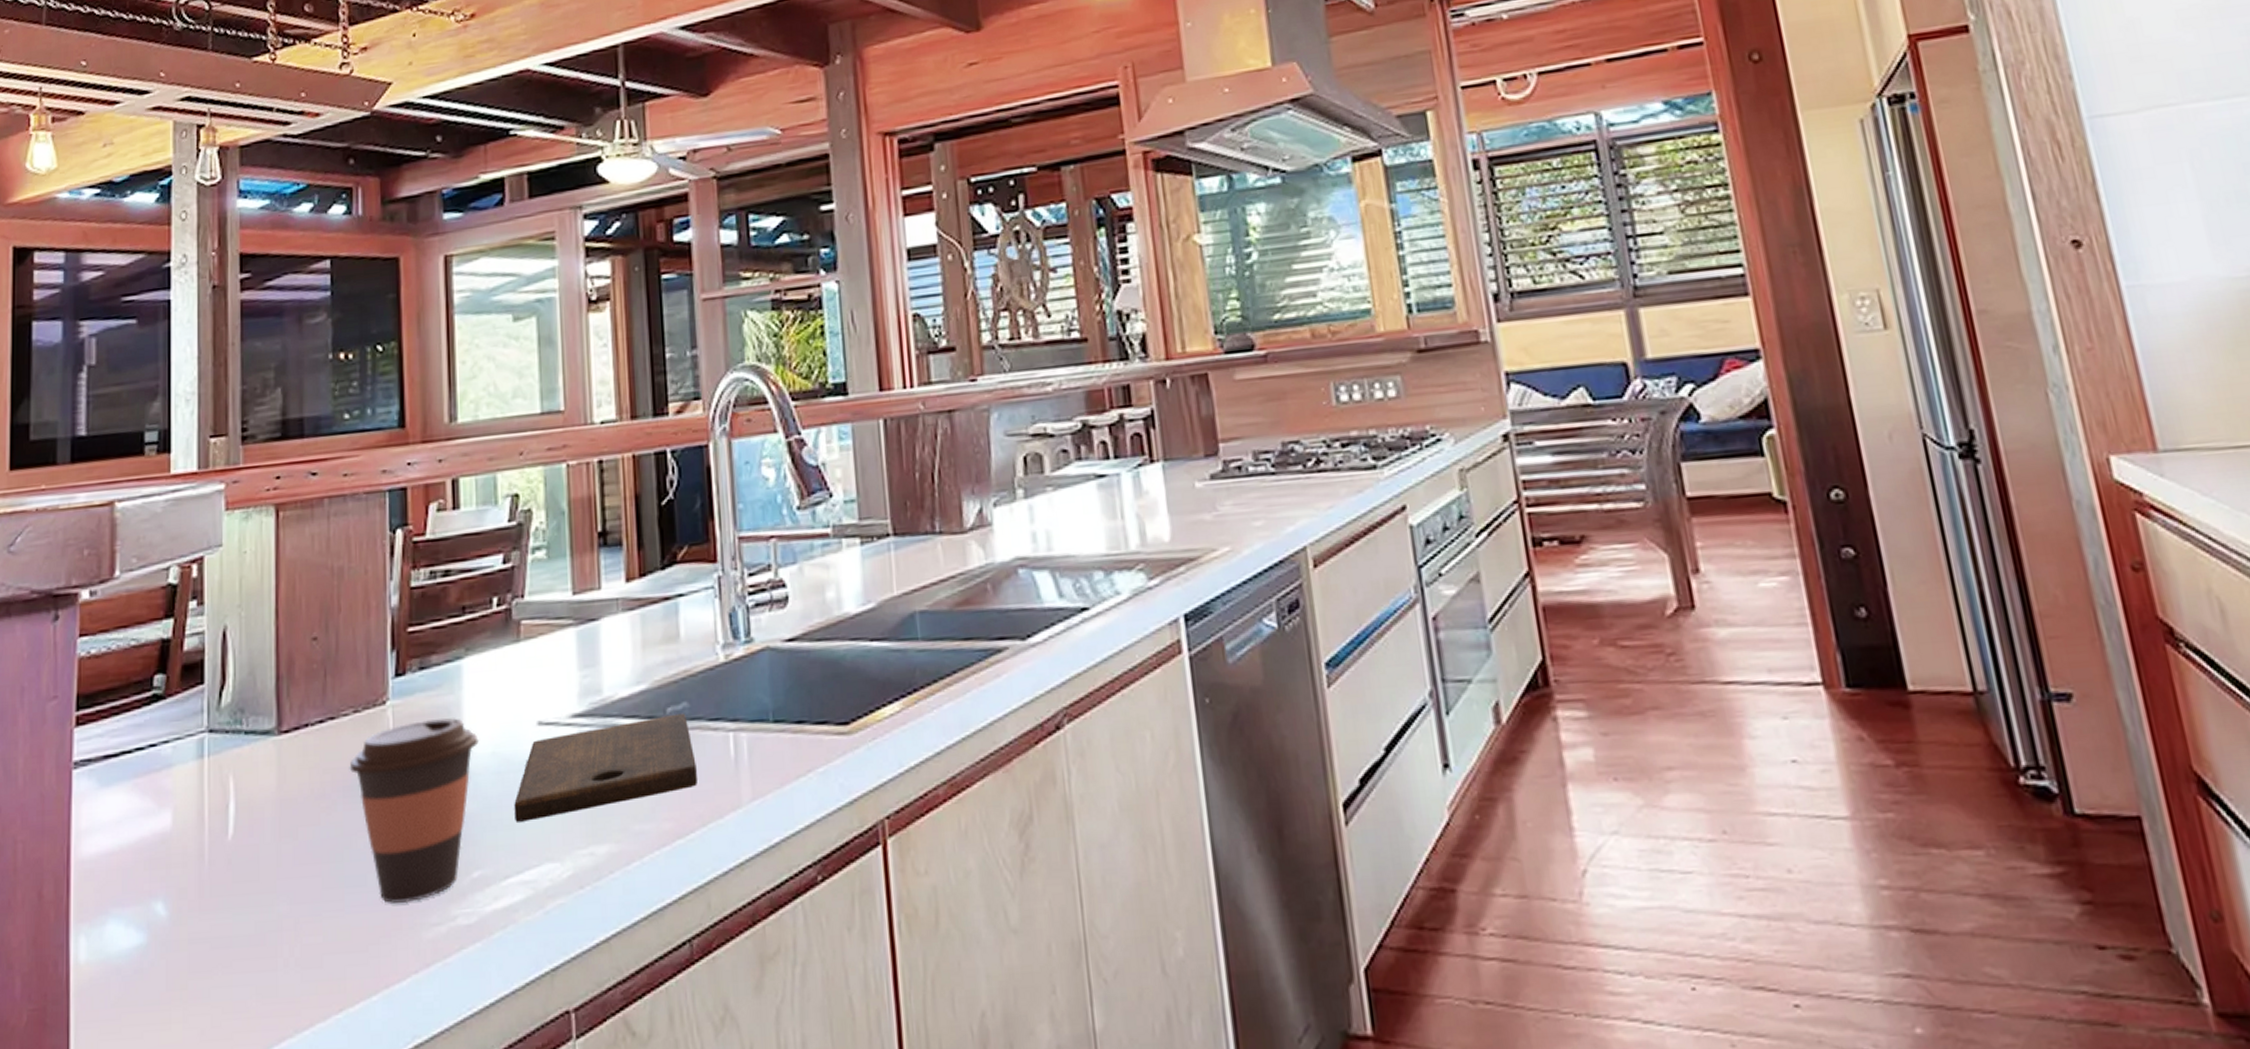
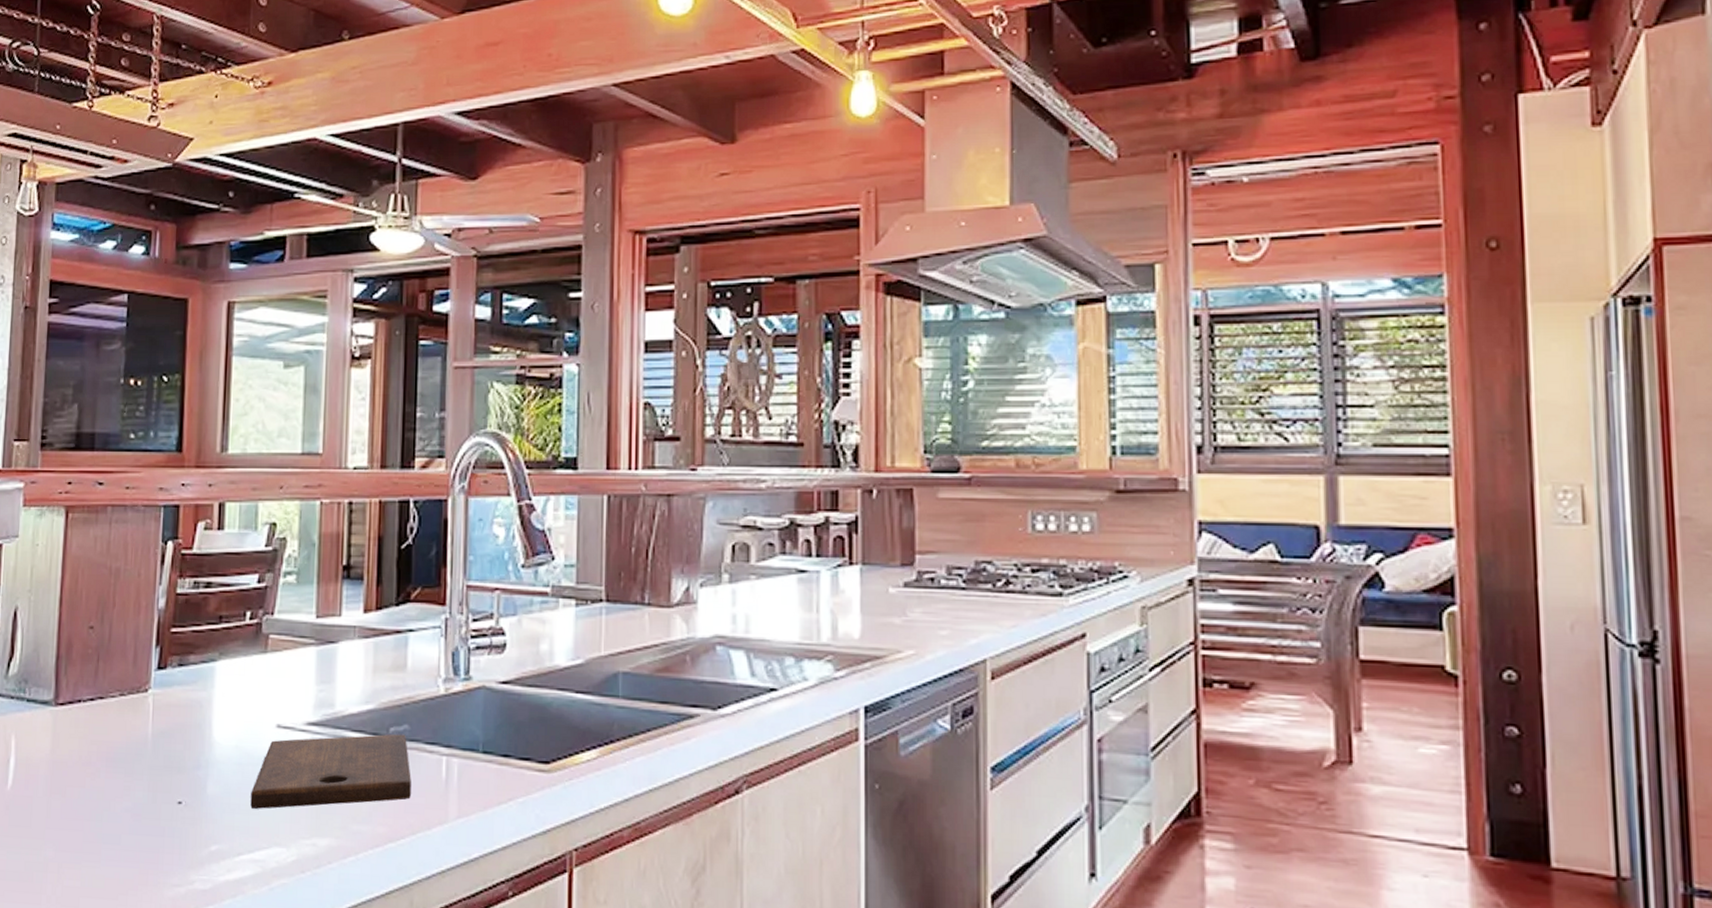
coffee cup: present [349,718,480,904] -> none [113,710,226,864]

